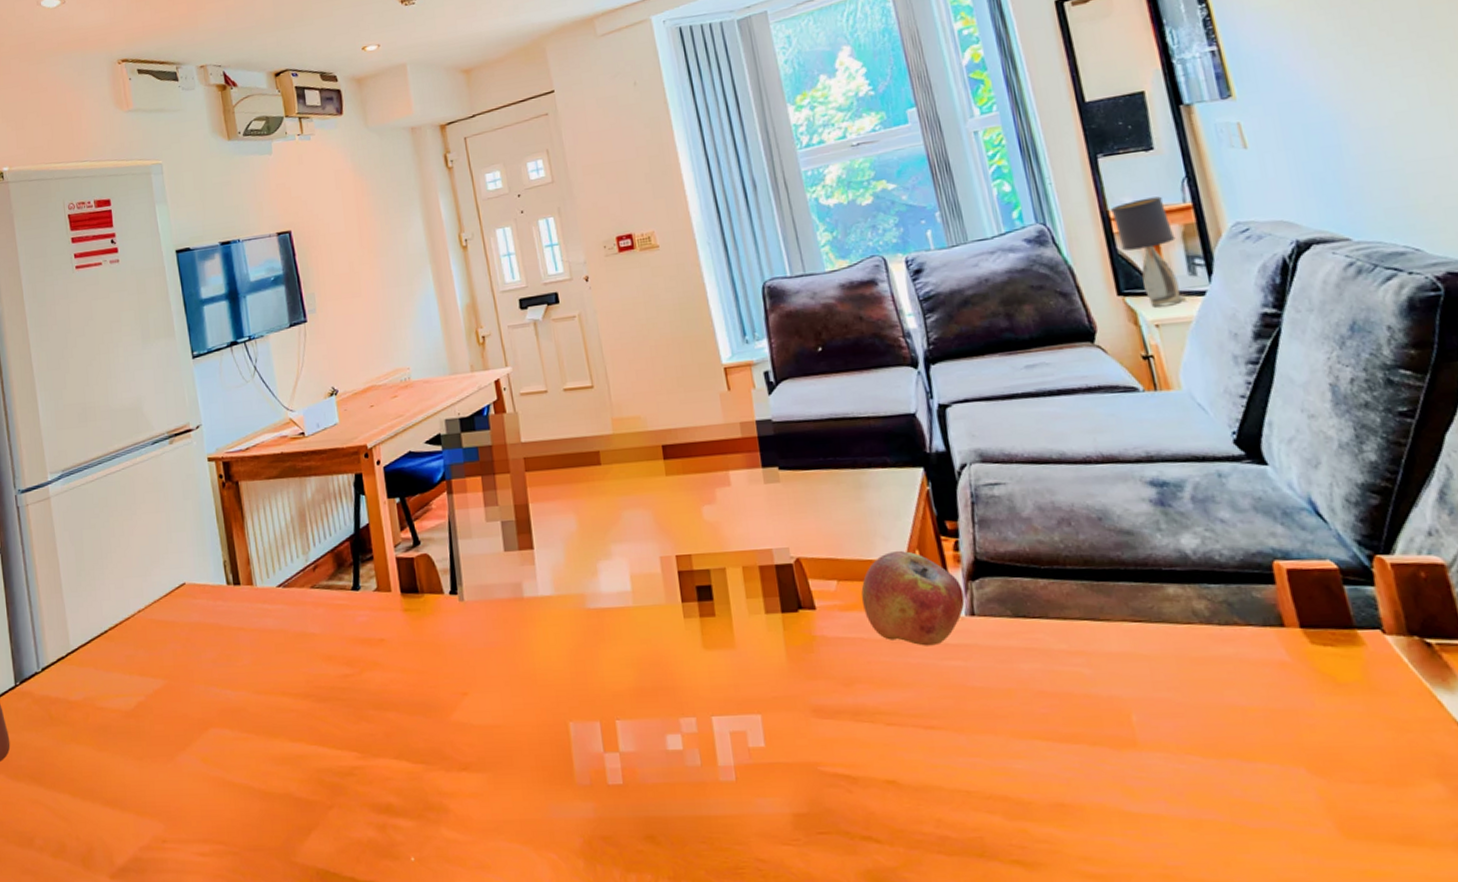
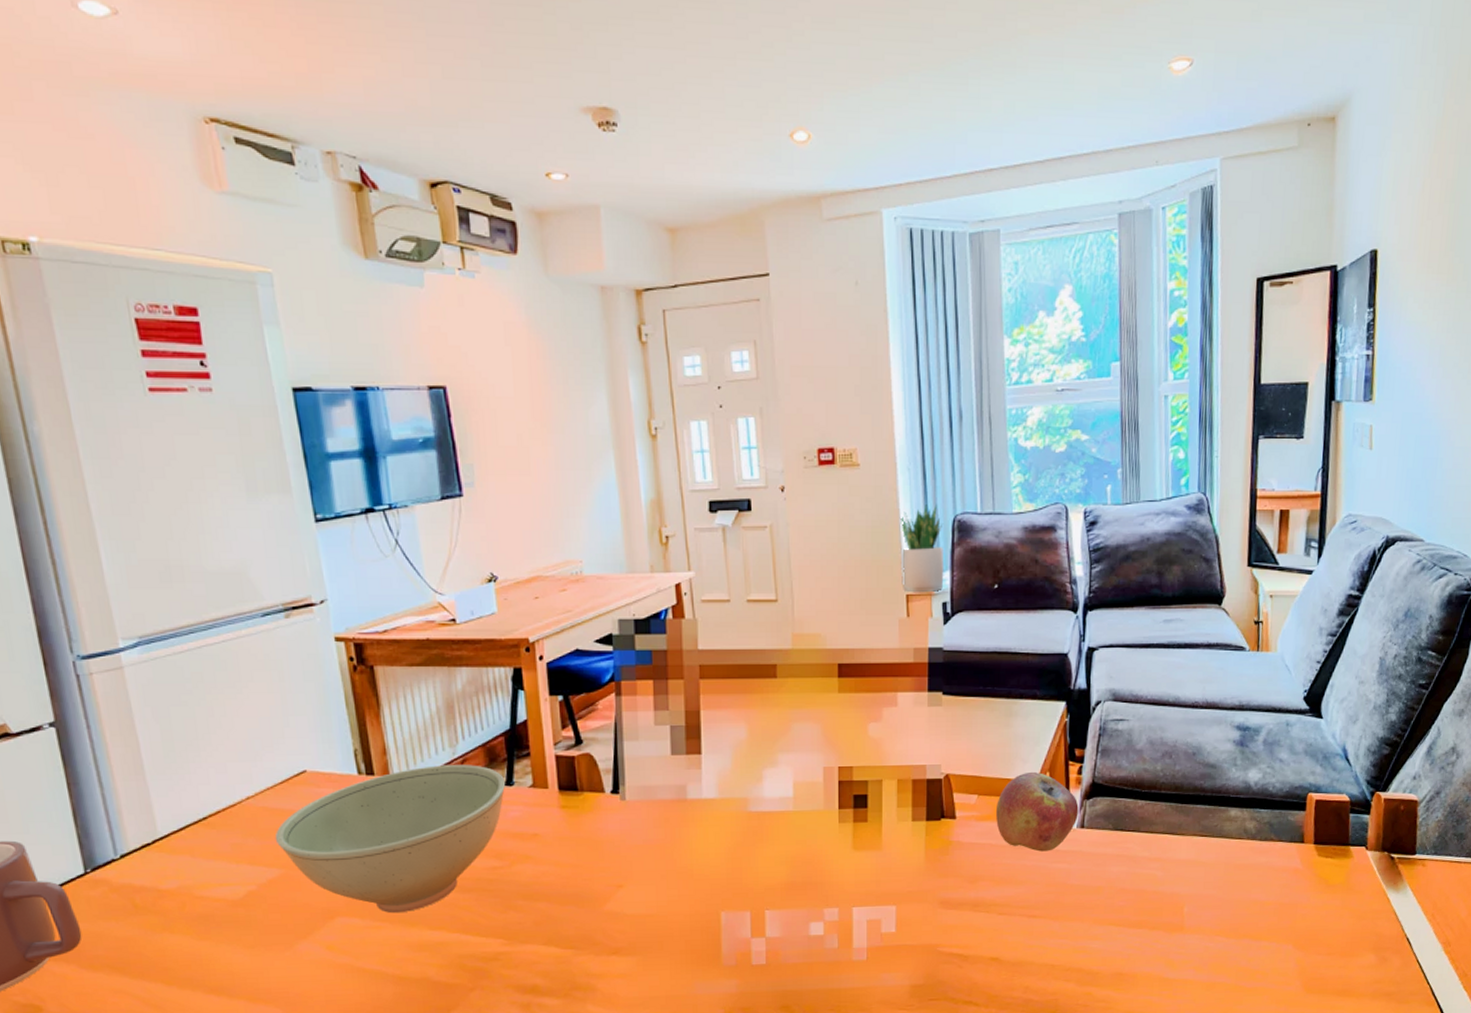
bowl: none [160,570,353,724] -> present [275,765,506,914]
planter: none [707,274,762,366] -> present [900,504,944,593]
table lamp: present [1111,196,1186,308] -> none [1259,482,1302,580]

